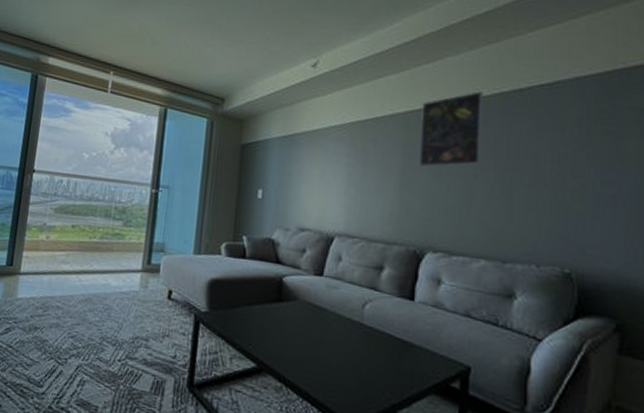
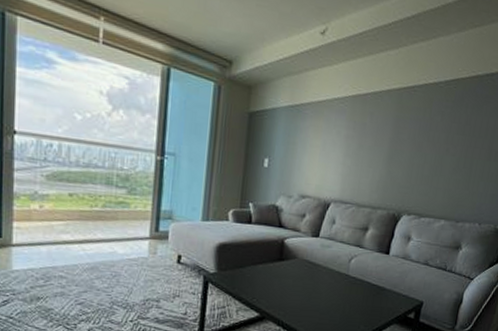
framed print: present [418,90,485,168] -> none [405,72,465,142]

